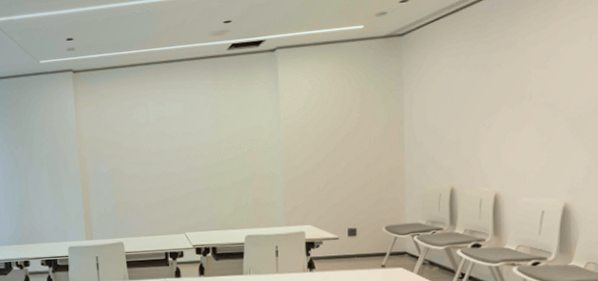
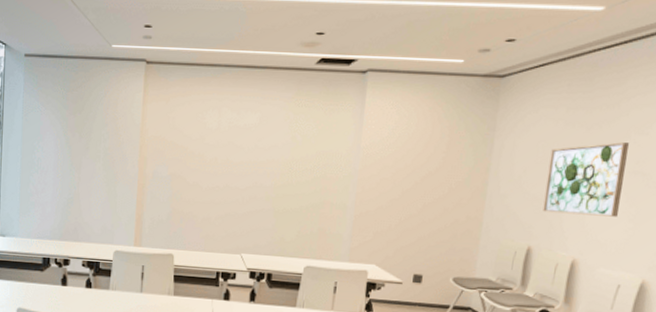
wall art: none [458,78,531,154] -> present [543,142,629,217]

